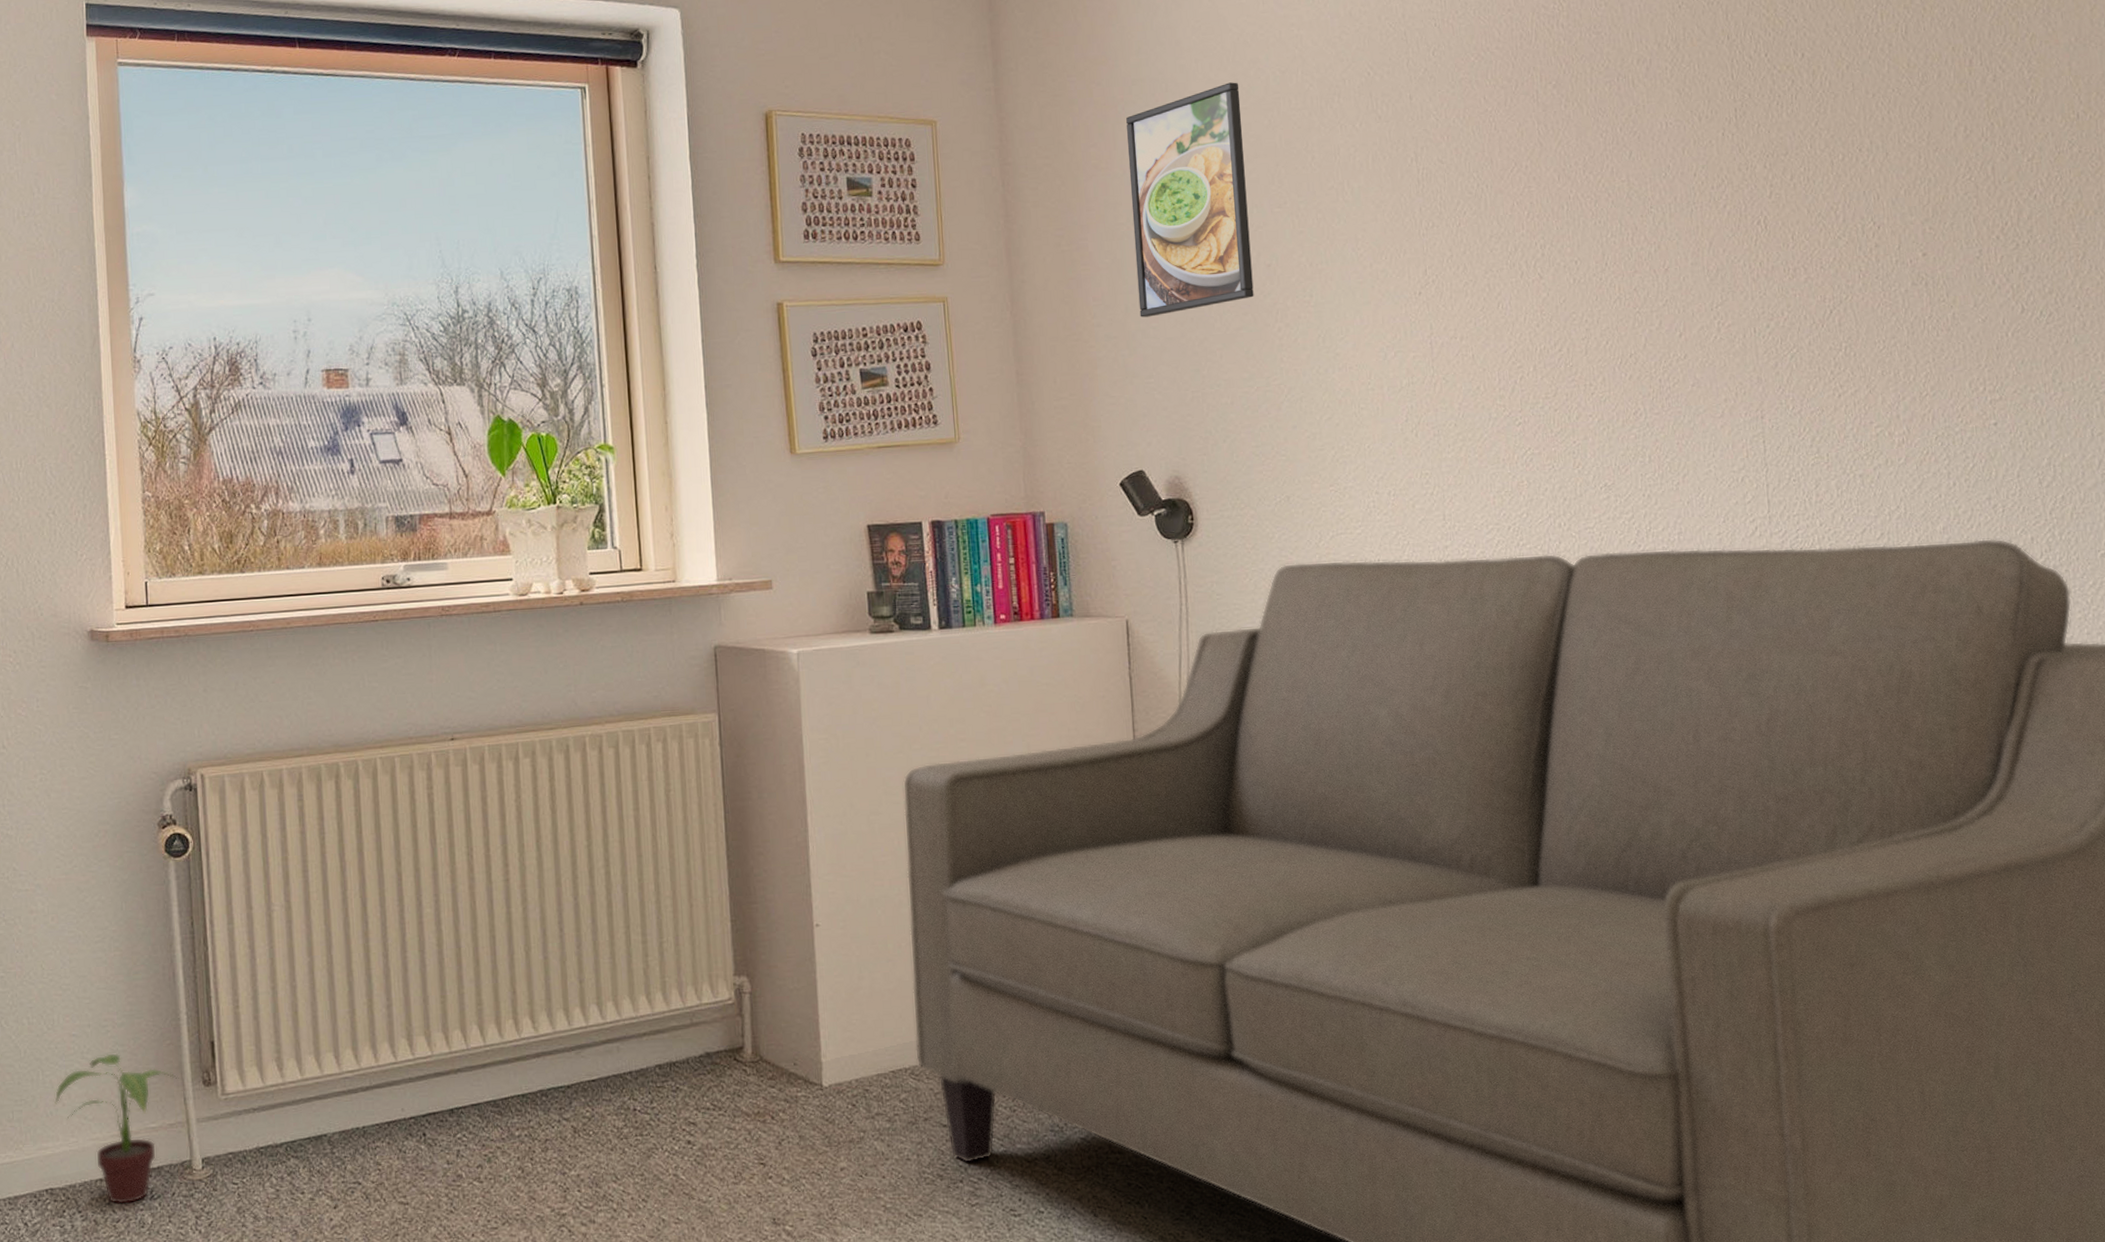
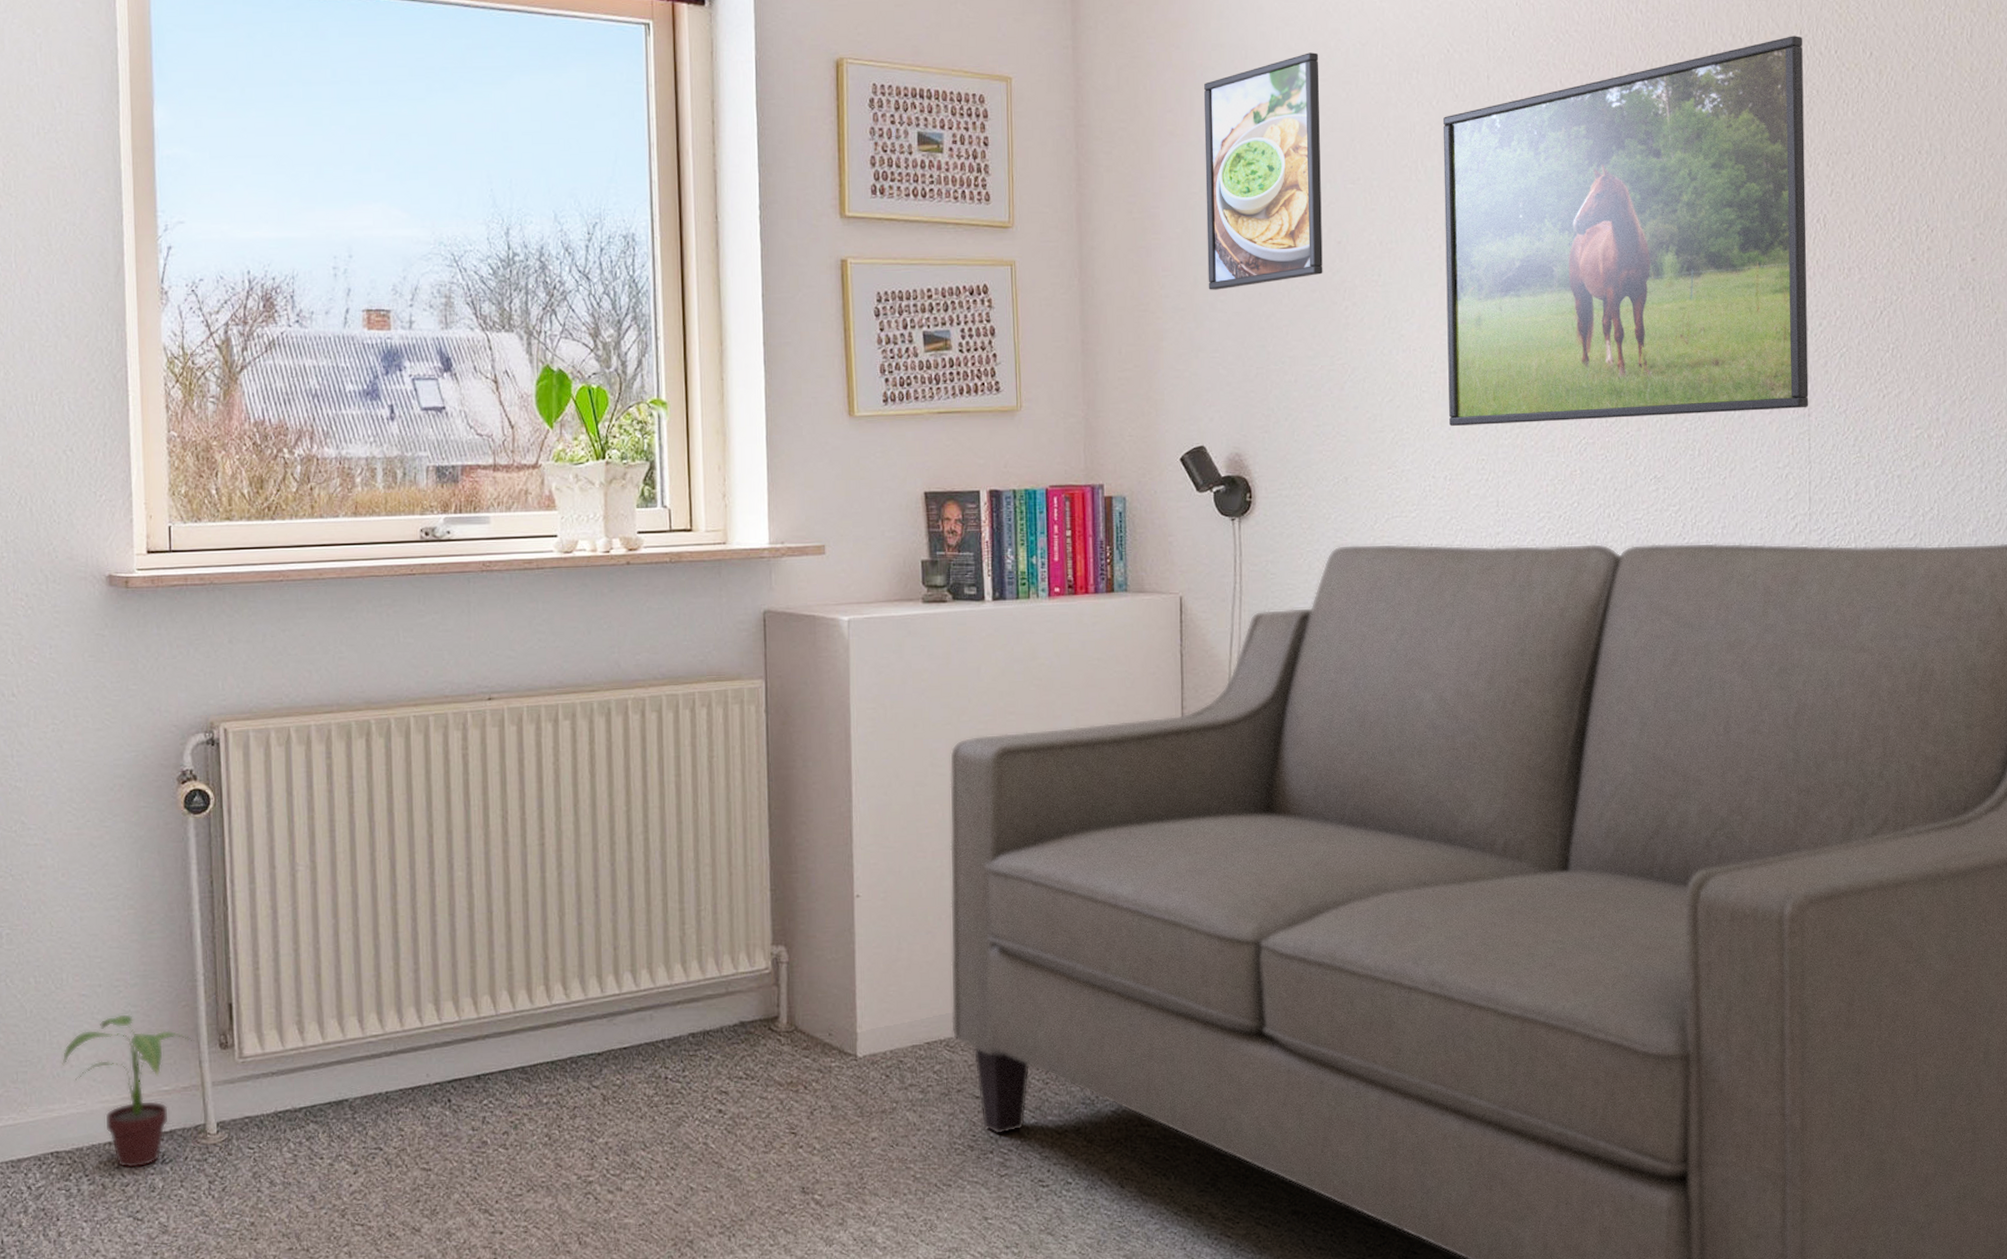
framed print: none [1367,41,1761,442] -> present [1443,36,1809,427]

